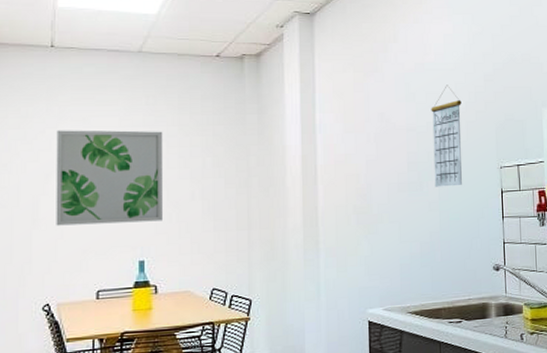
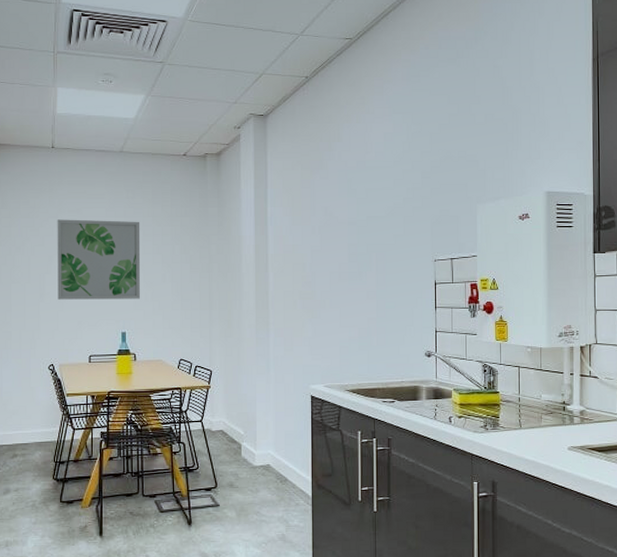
calendar: present [431,85,462,187] -> none [371,181,399,277]

